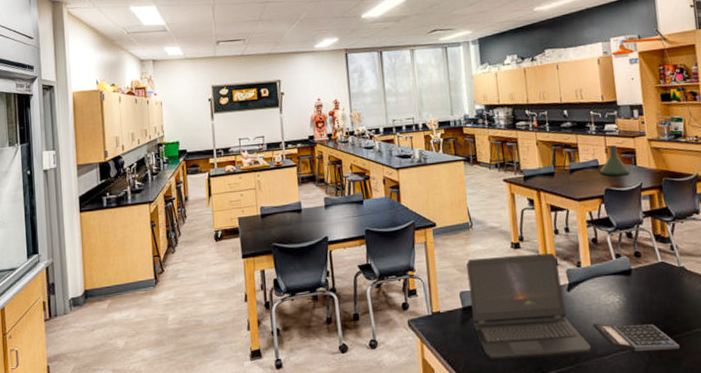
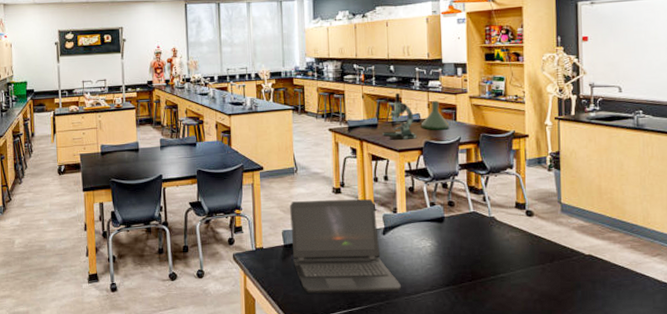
microscope: none [560,138,596,189] -> present [383,92,416,140]
calculator: present [593,323,680,351] -> none [405,265,484,292]

